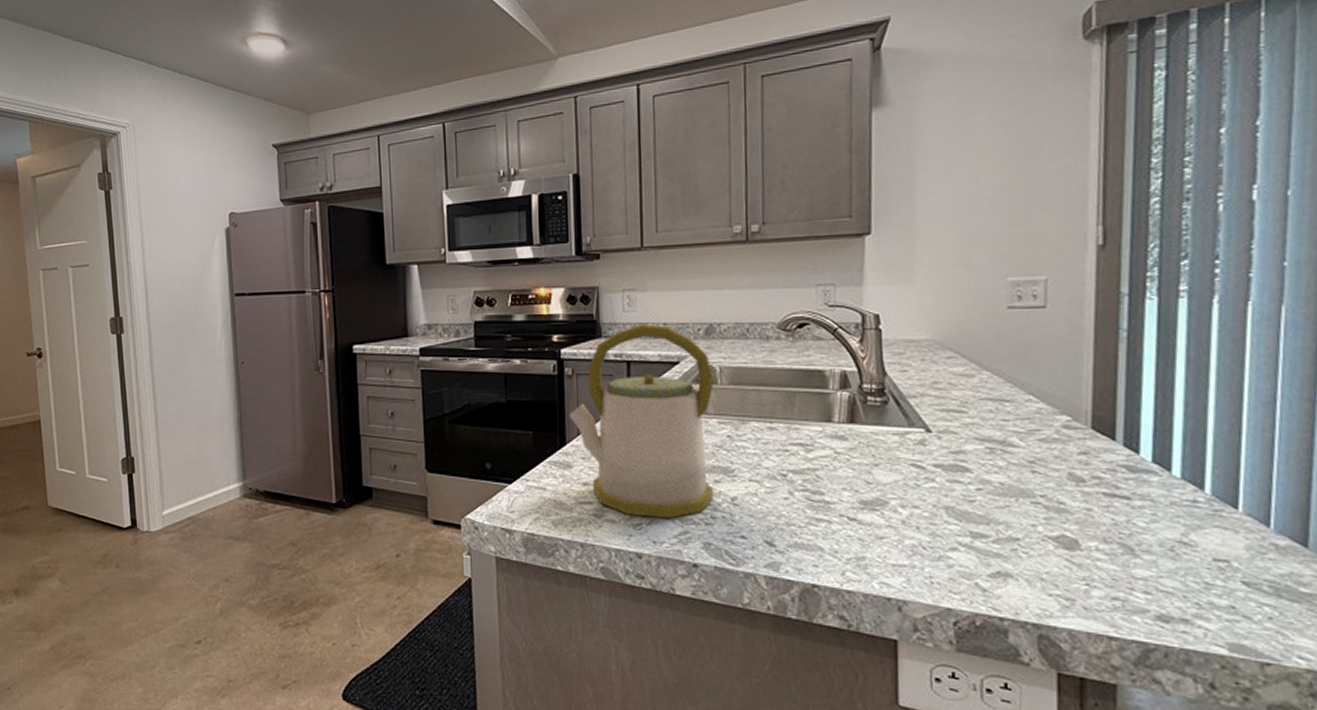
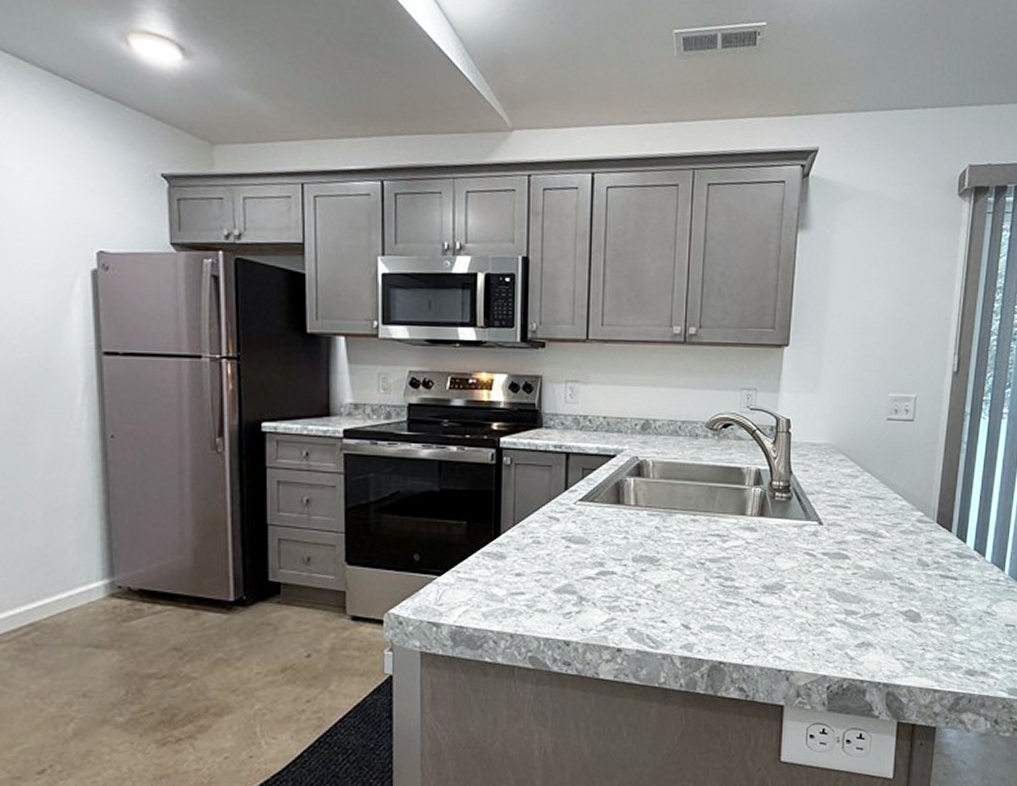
kettle: present [568,324,714,519] -> none [505,416,646,607]

